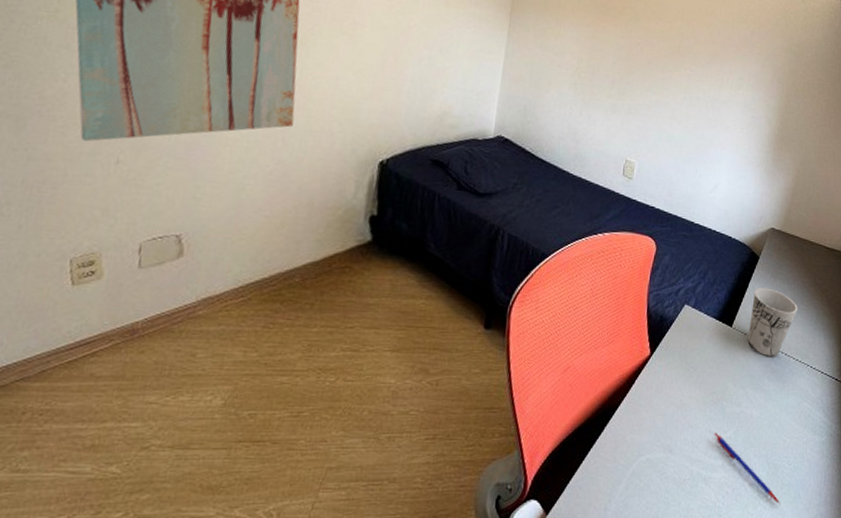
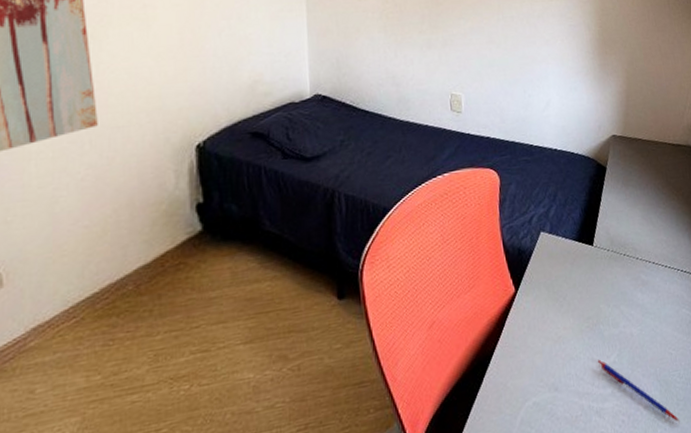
cup: present [747,287,798,357] -> none [608,197,656,270]

